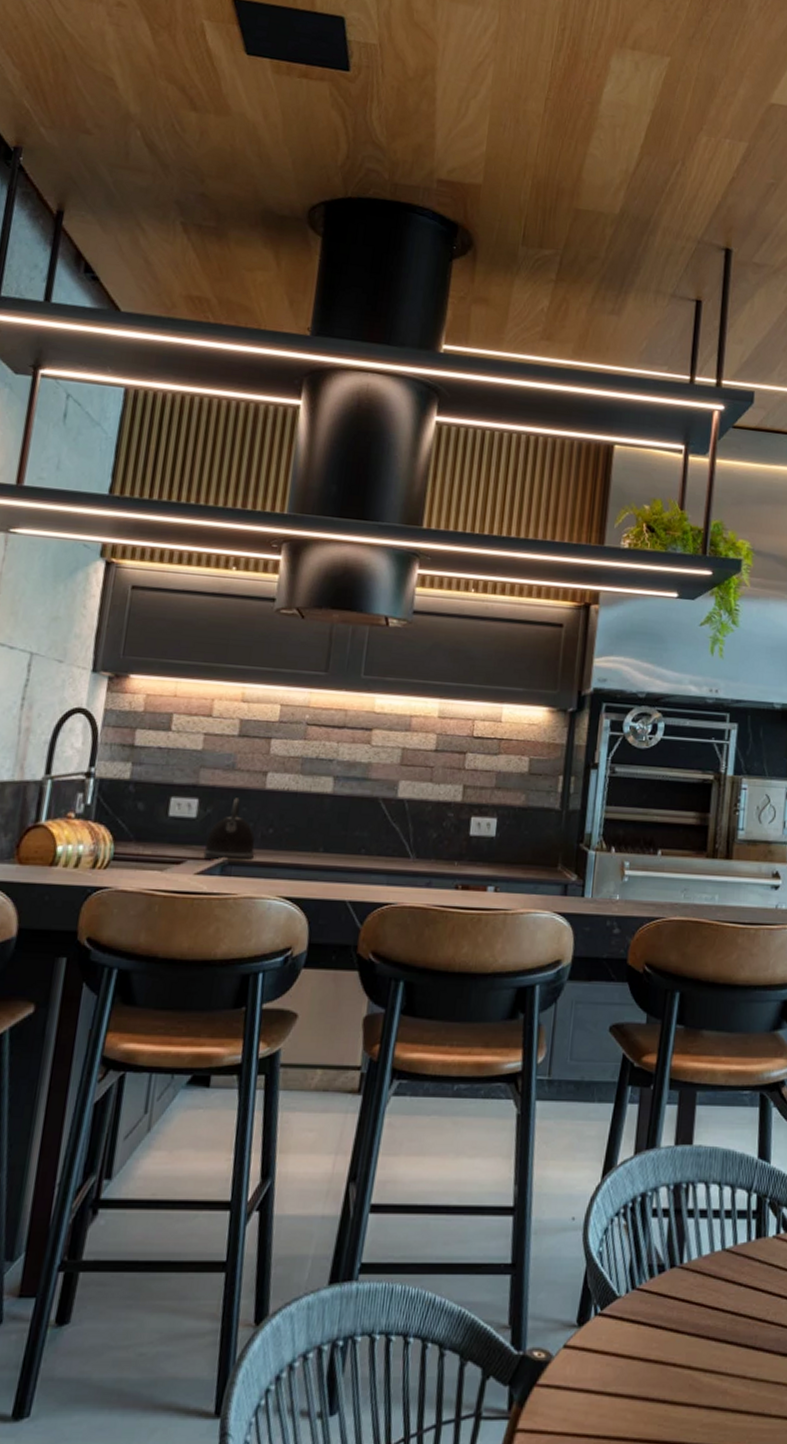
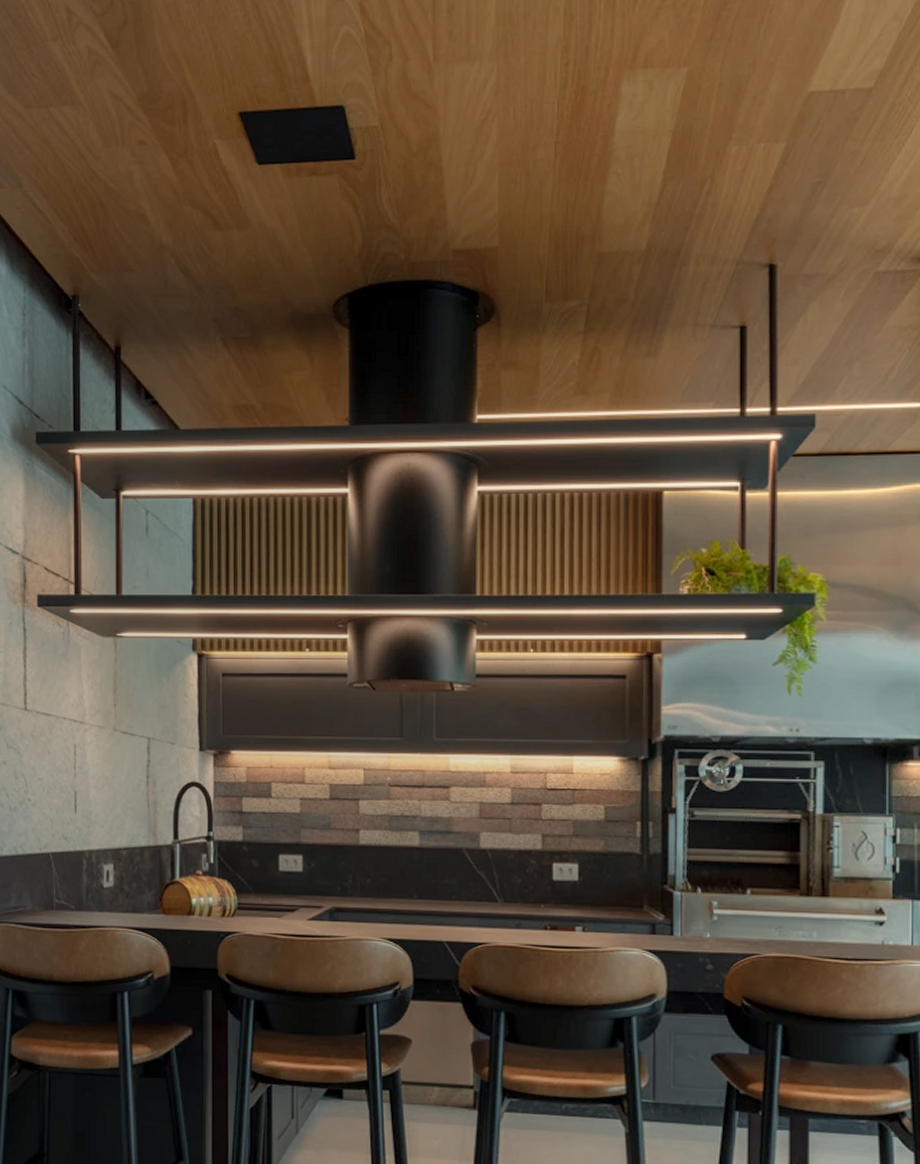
kettle: present [203,798,255,862] -> none [313,853,357,908]

